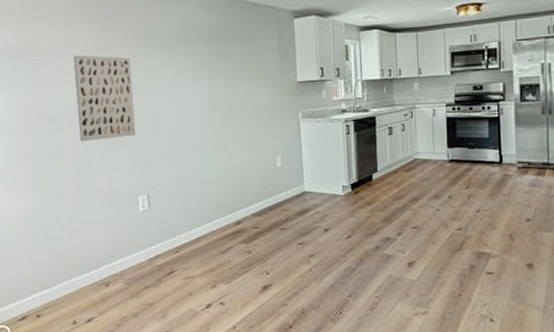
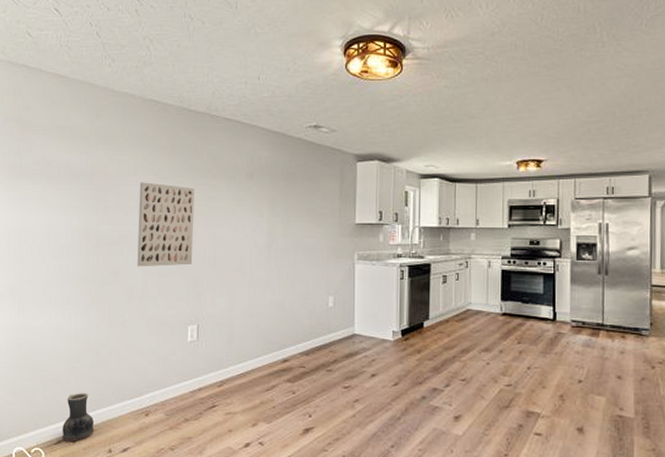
vase: none [25,269,57,317] -> present [63,393,95,442]

